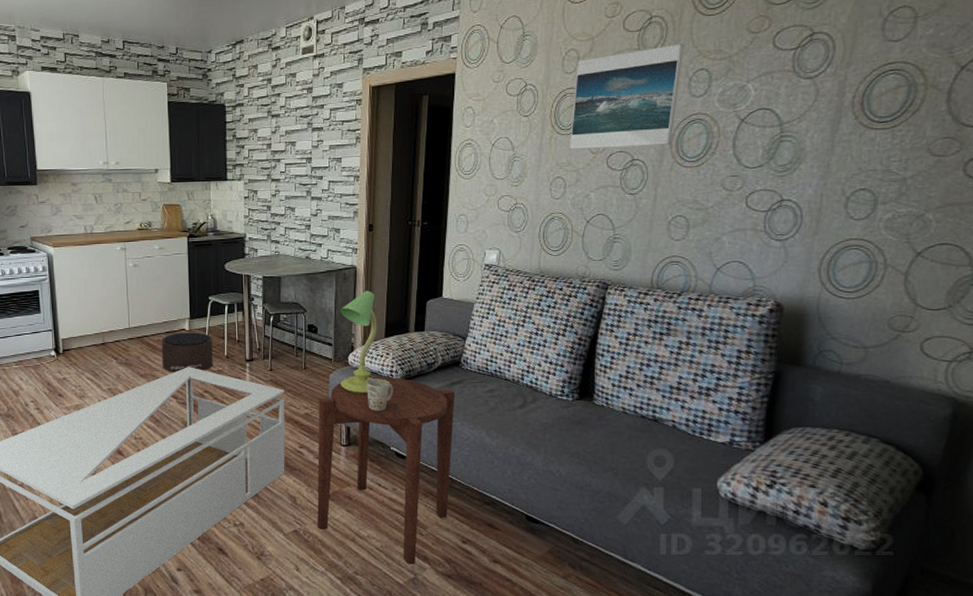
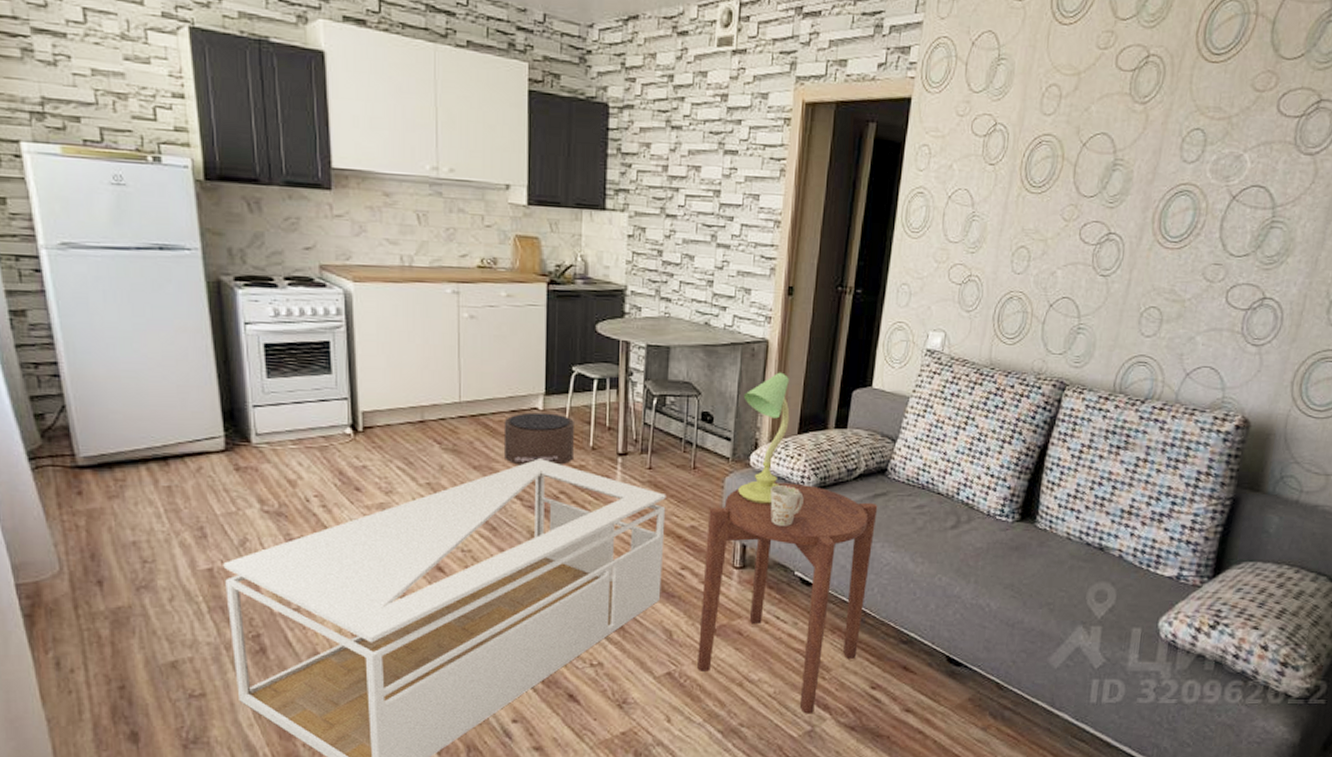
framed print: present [569,43,684,149] -> none [1038,93,1182,219]

